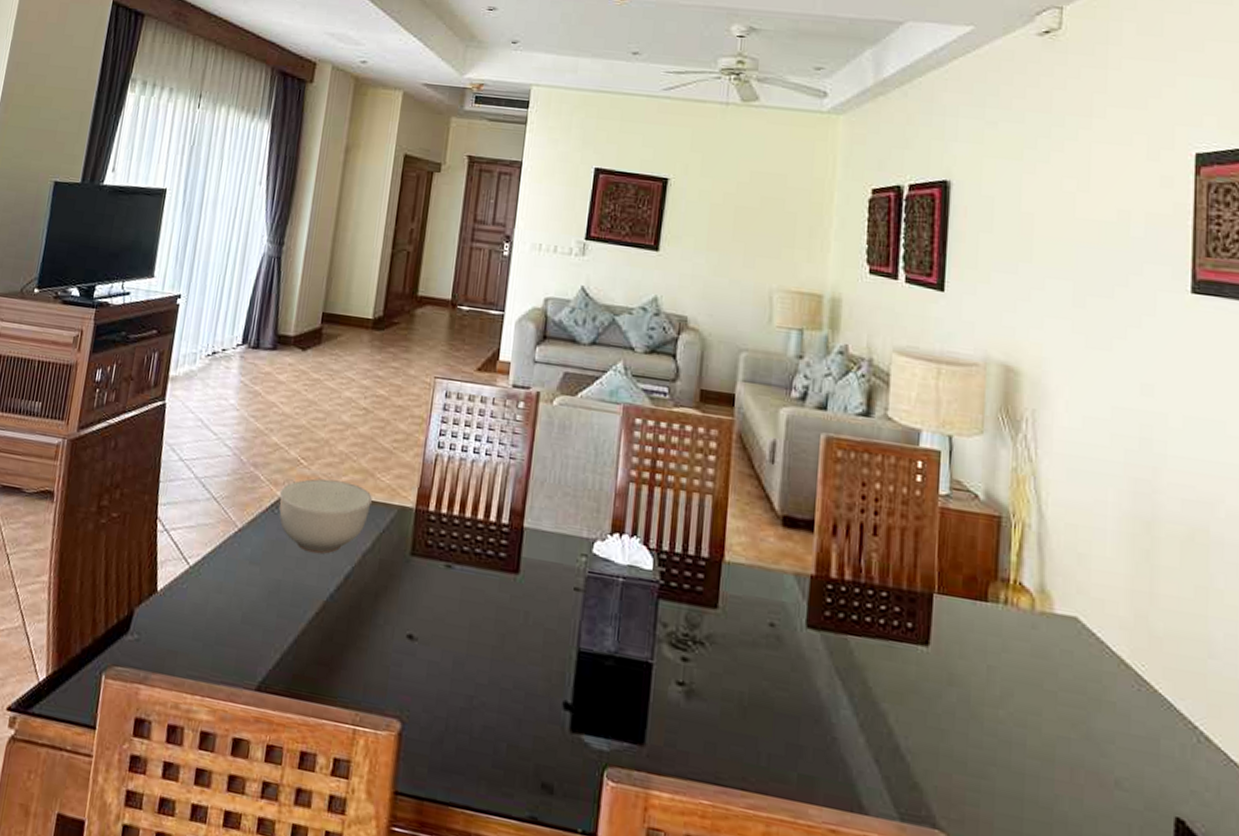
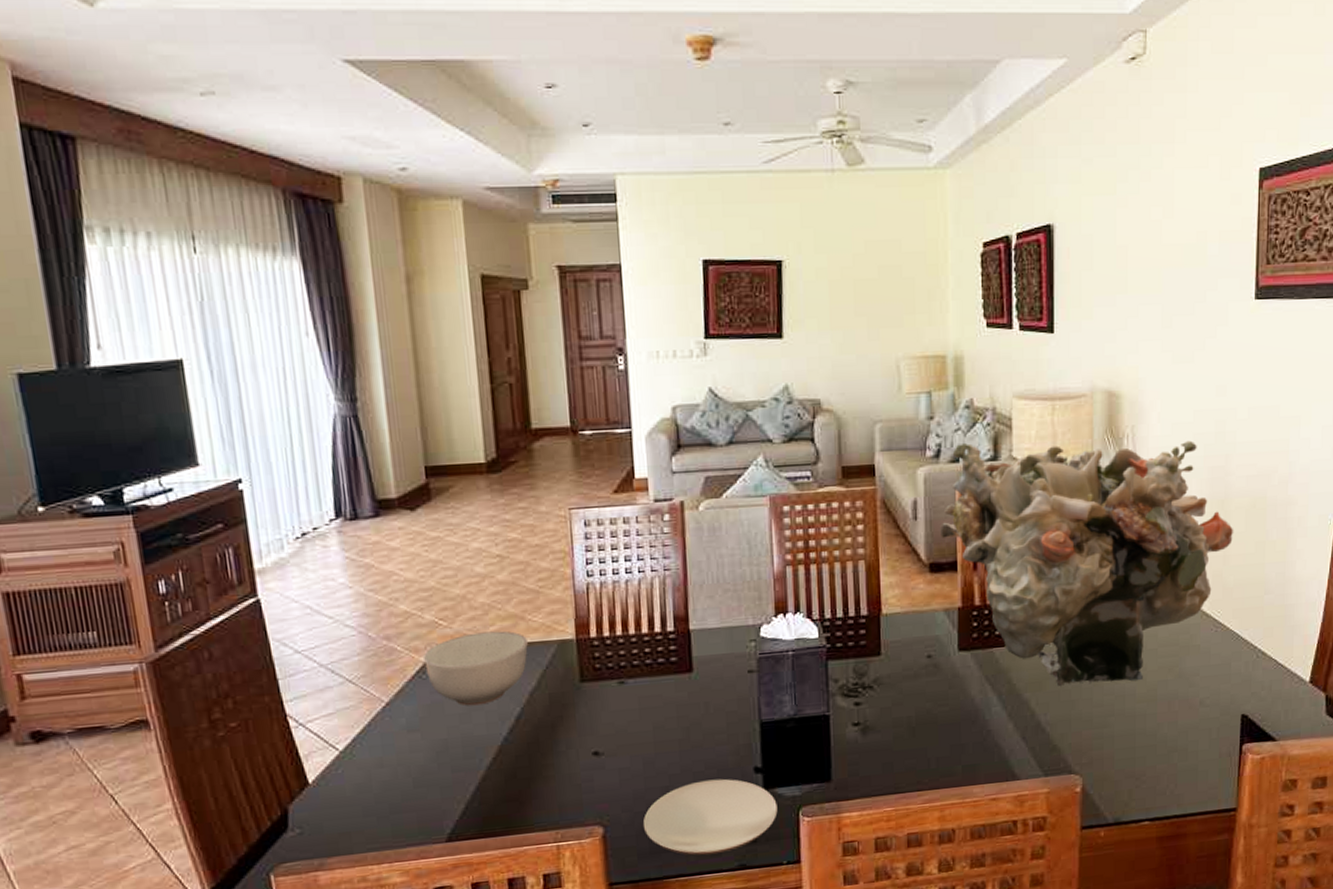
plate: none [440,699,582,796] -> present [644,778,778,856]
flower arrangement: none [797,391,1165,727] -> present [939,440,1234,686]

